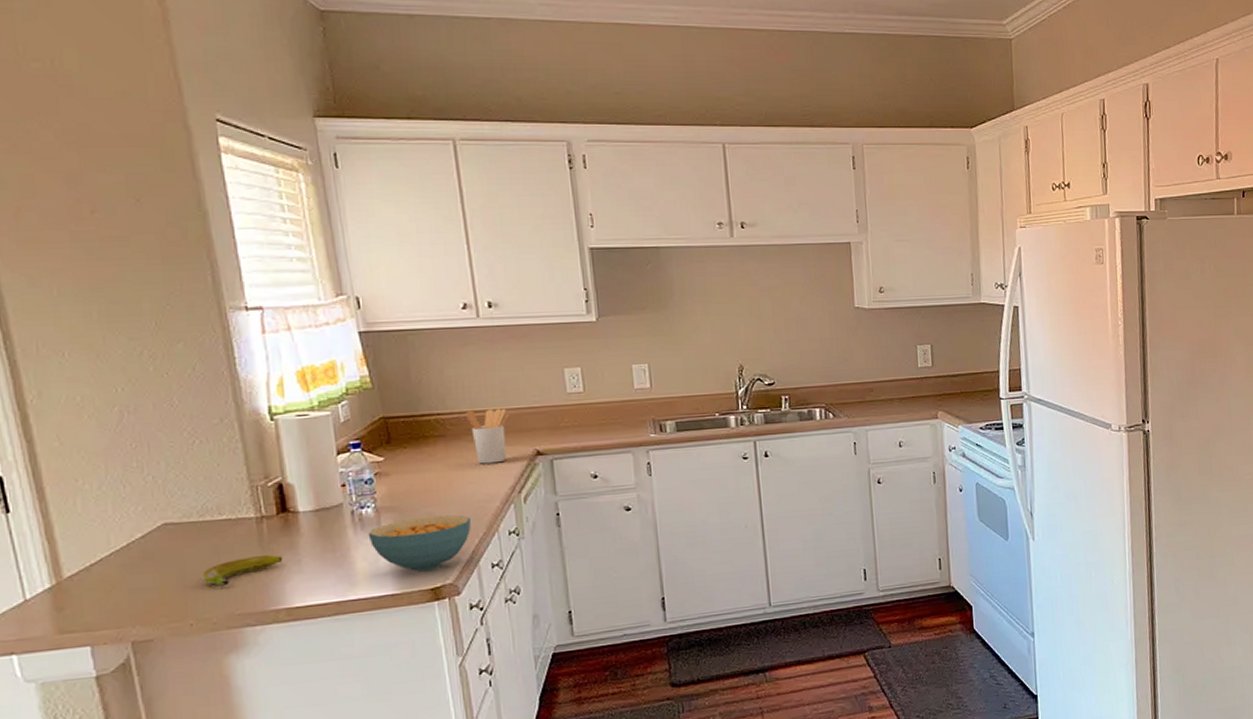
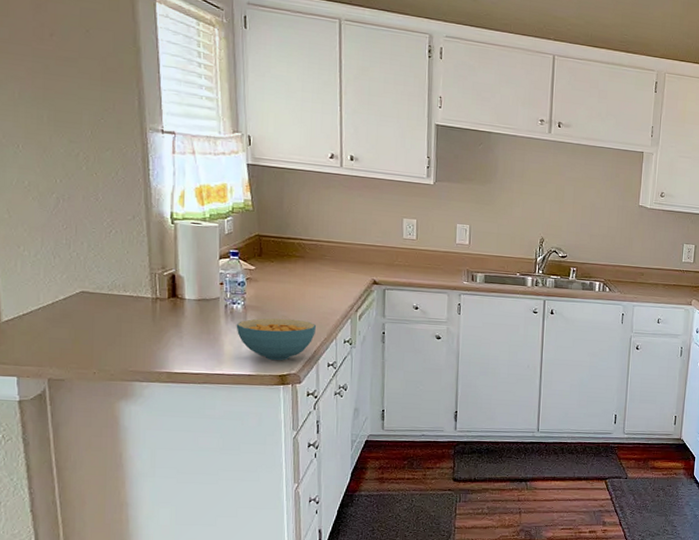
banana: present [202,554,283,586] -> none [106,327,169,347]
utensil holder: present [465,408,509,464] -> none [322,240,356,285]

